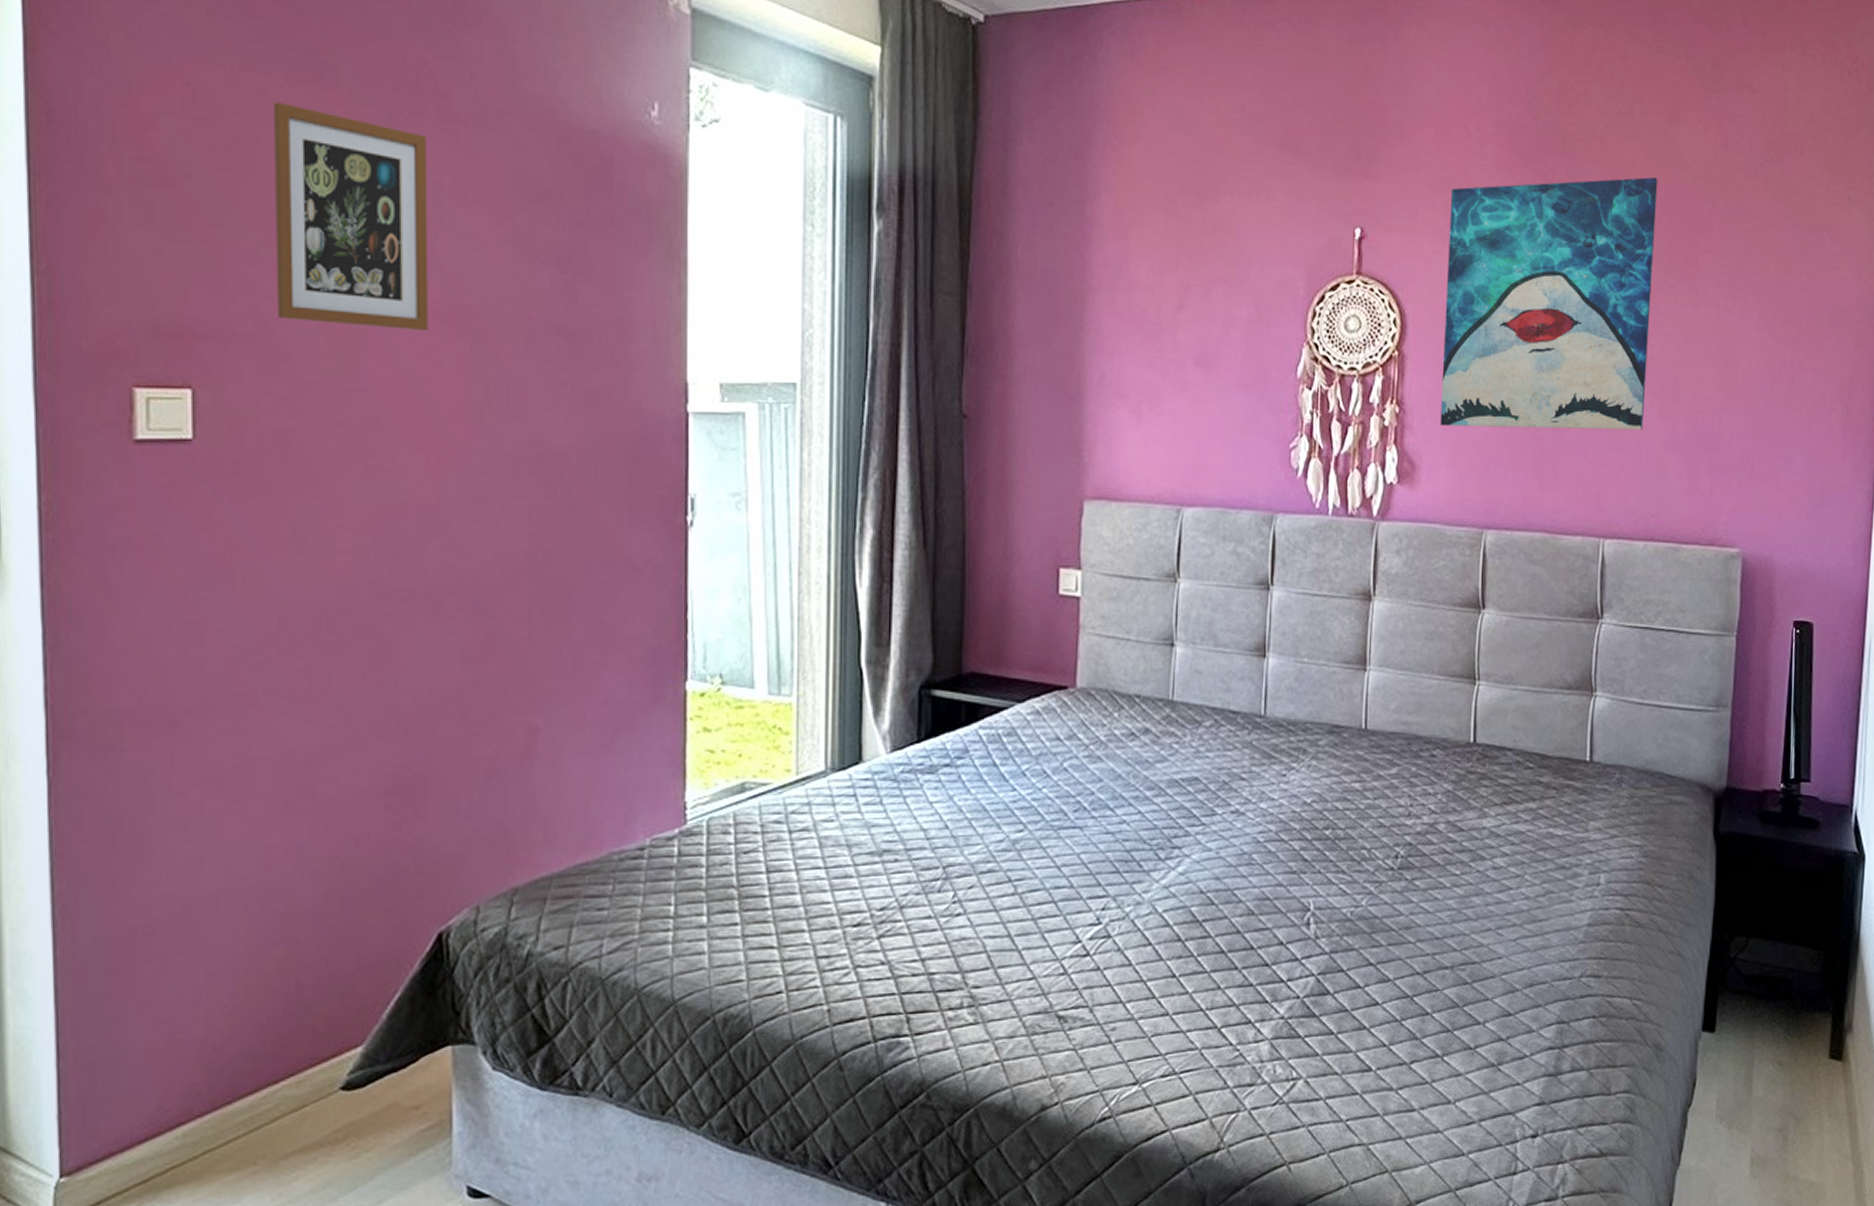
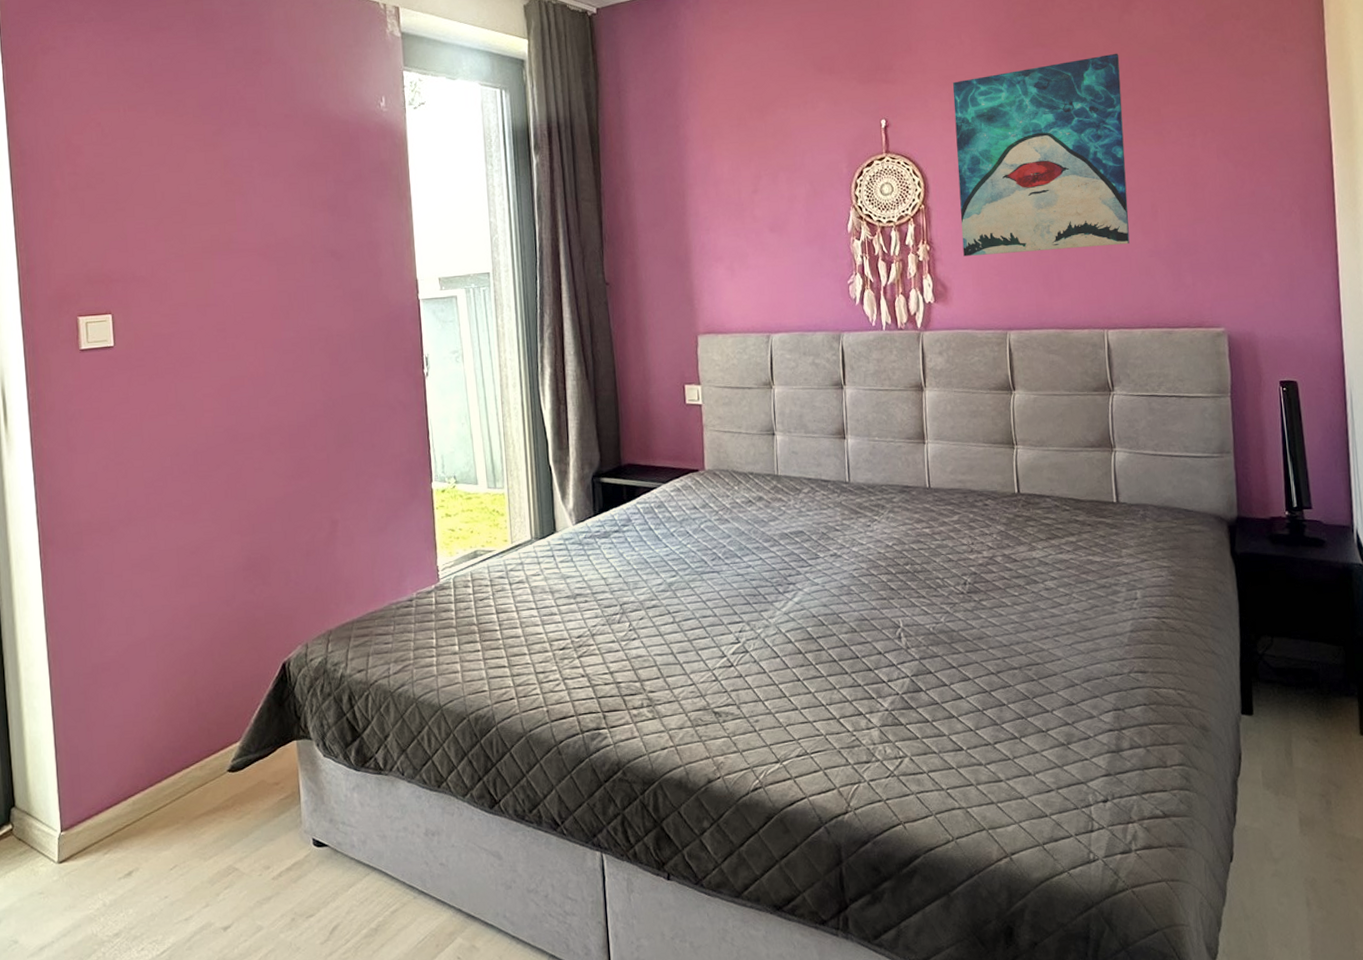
picture frame: present [274,102,429,332] -> none [150,128,251,265]

